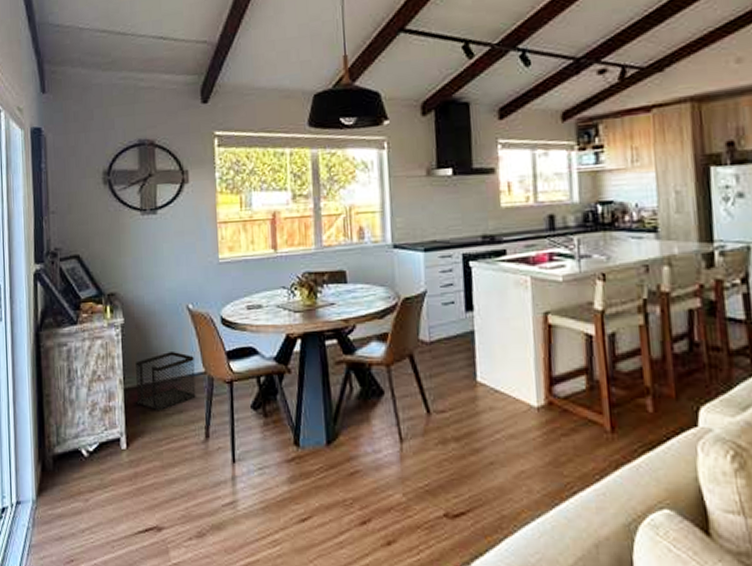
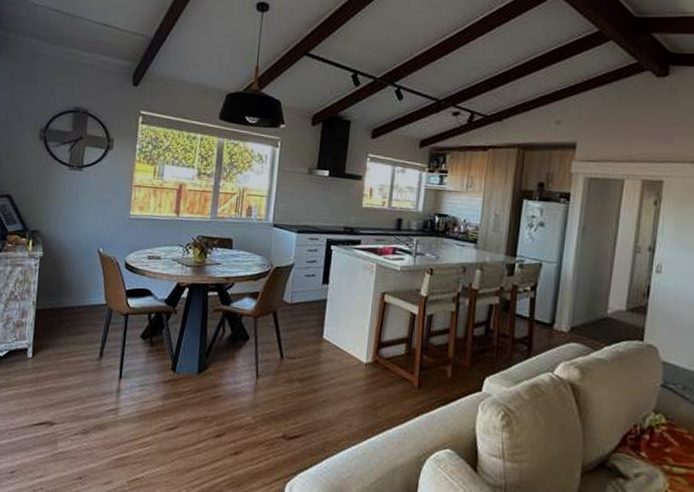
wastebasket: present [136,352,196,411] -> none [45,284,98,331]

